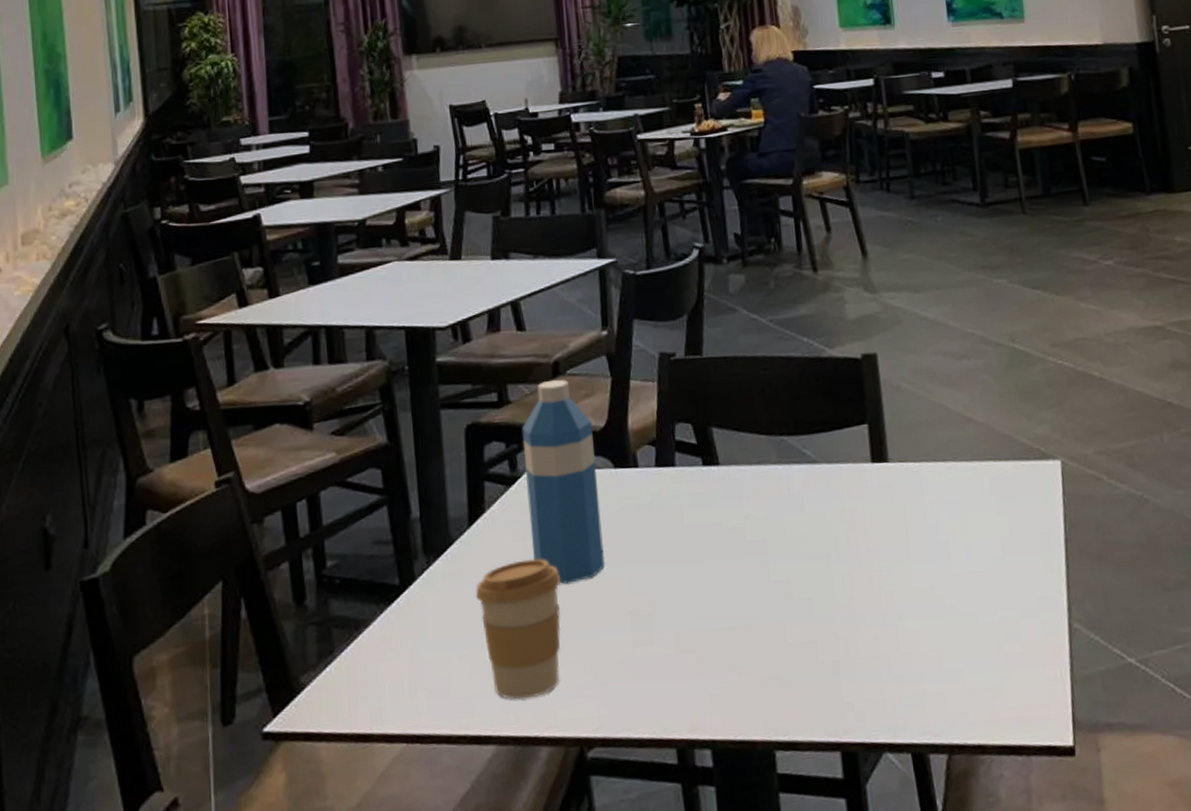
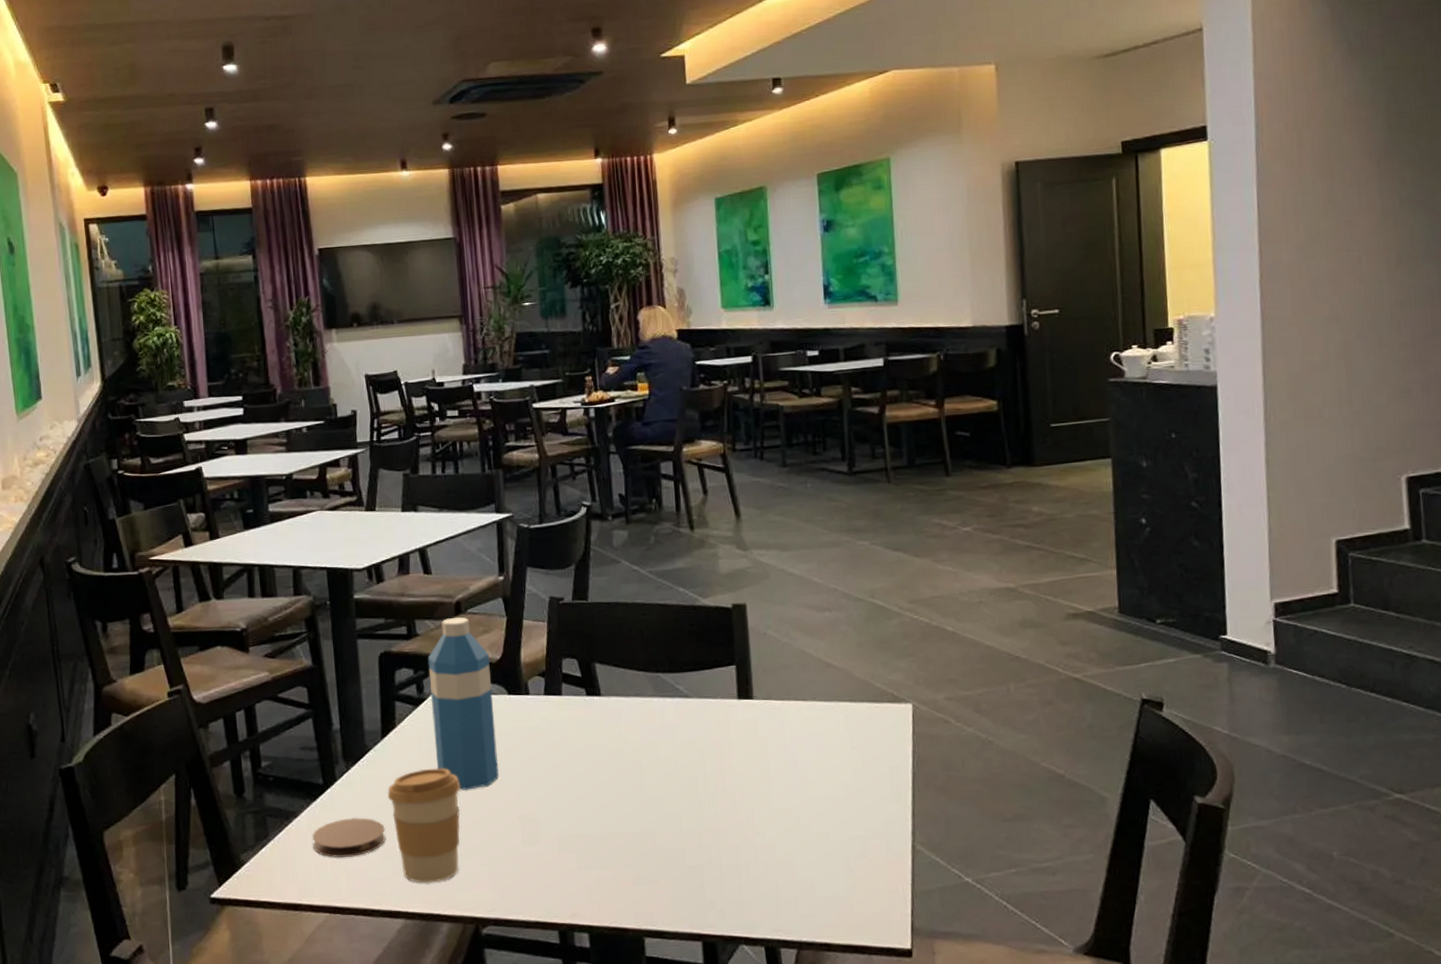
coaster: none [386,623,474,675] -> present [312,818,386,858]

